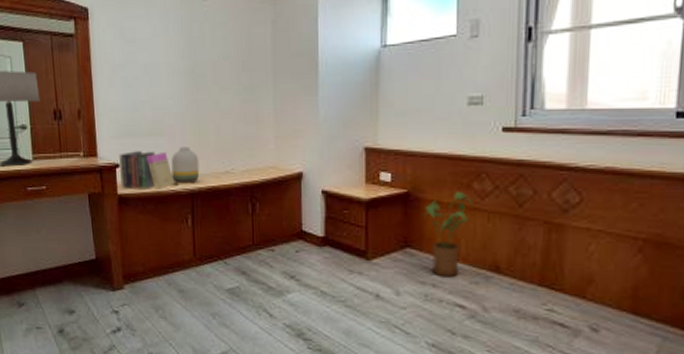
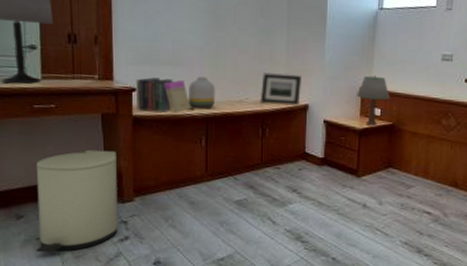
pedal bin: none [32,233,110,344] -> present [35,149,118,253]
picture frame: none [247,137,293,174] -> present [260,73,301,106]
table lamp: none [360,131,402,196] -> present [357,75,390,126]
house plant: present [423,190,474,278] -> none [404,125,442,191]

